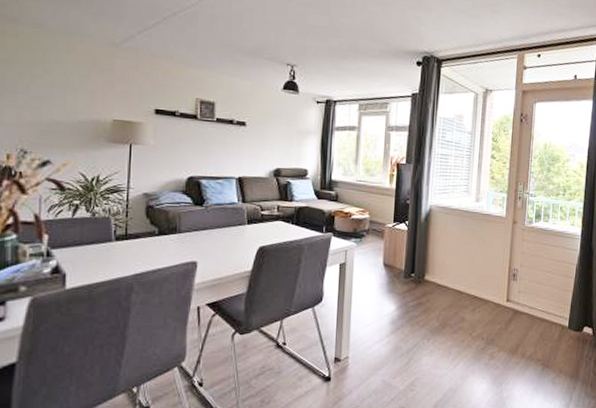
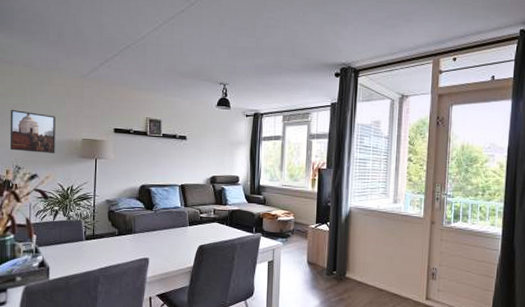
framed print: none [13,80,77,136] -> present [11,110,56,153]

